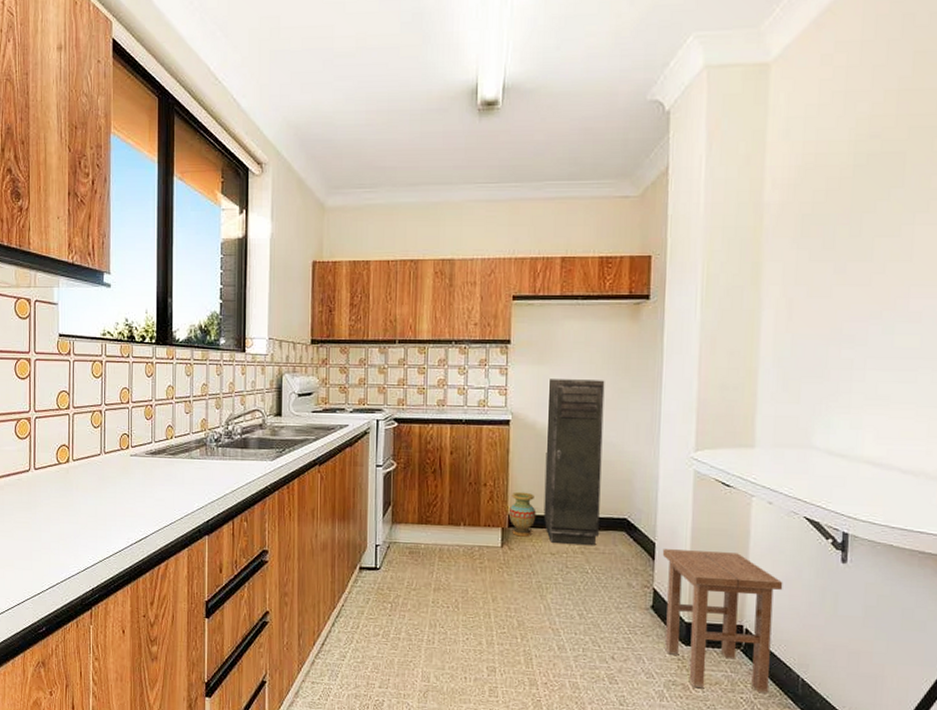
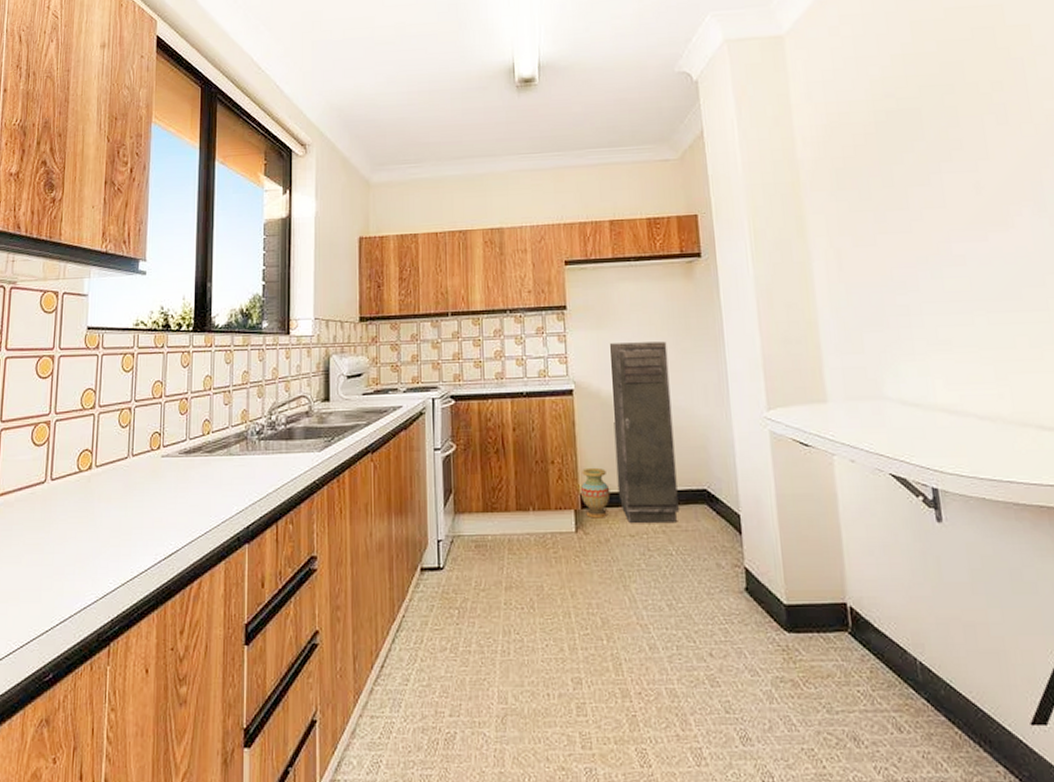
stool: present [662,549,783,693] -> none [748,520,886,682]

